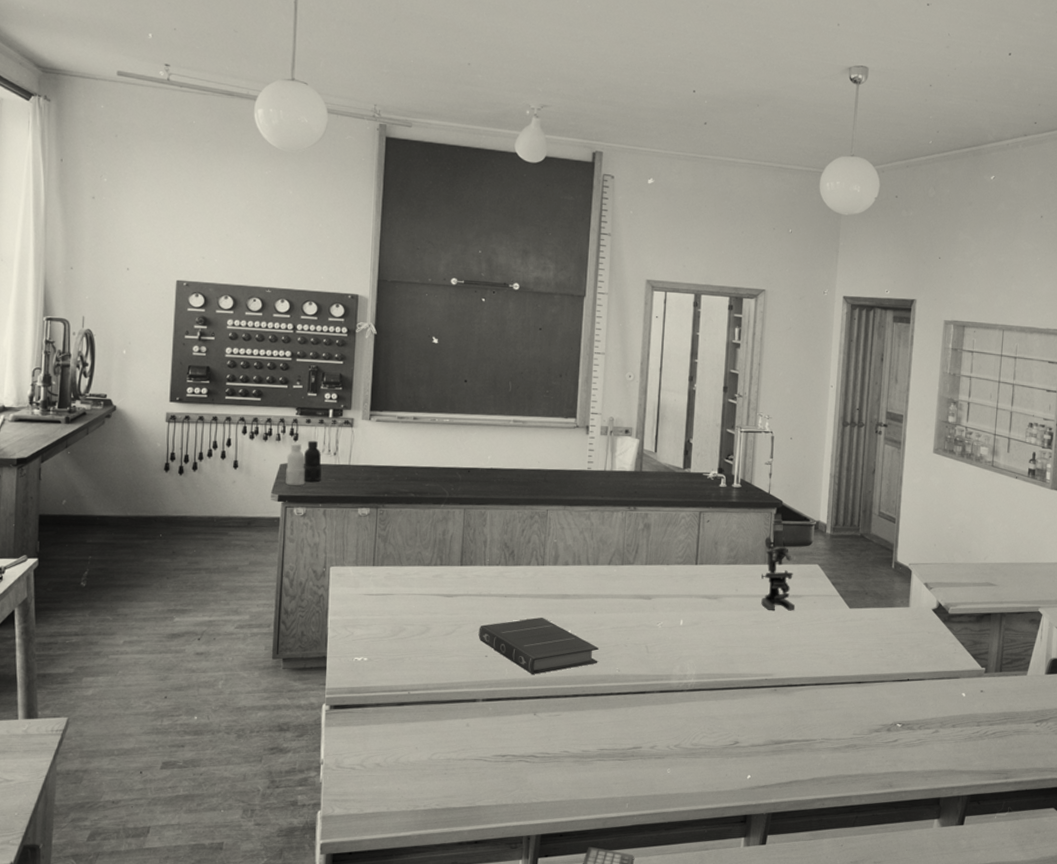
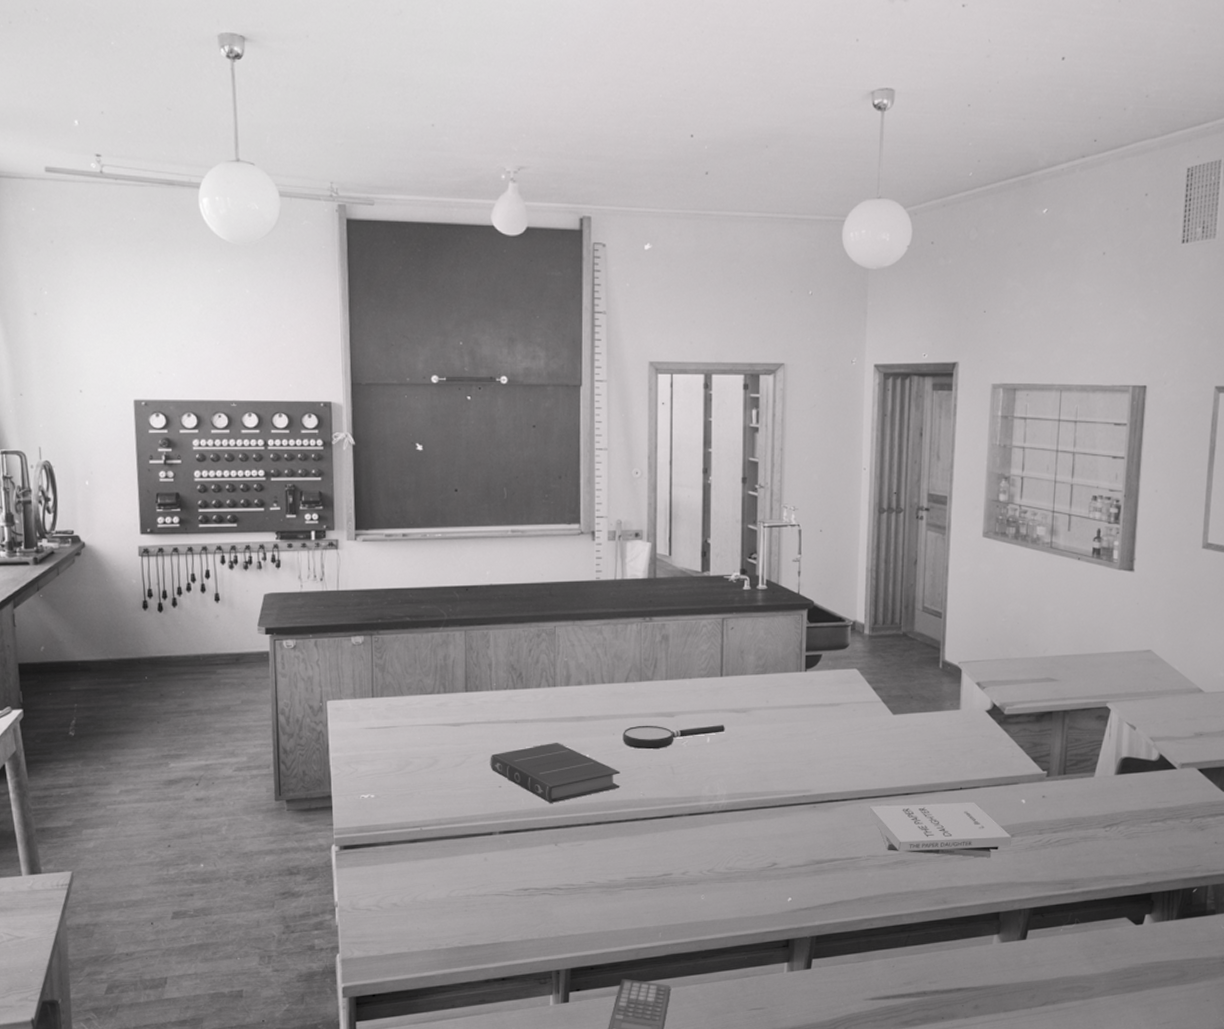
bottle: present [286,440,322,486] -> none [270,566,309,617]
magnifying glass: none [603,605,697,629] -> present [623,725,725,750]
microscope: present [761,513,795,611] -> none [793,614,832,722]
books: none [823,692,953,746] -> present [867,802,1012,858]

